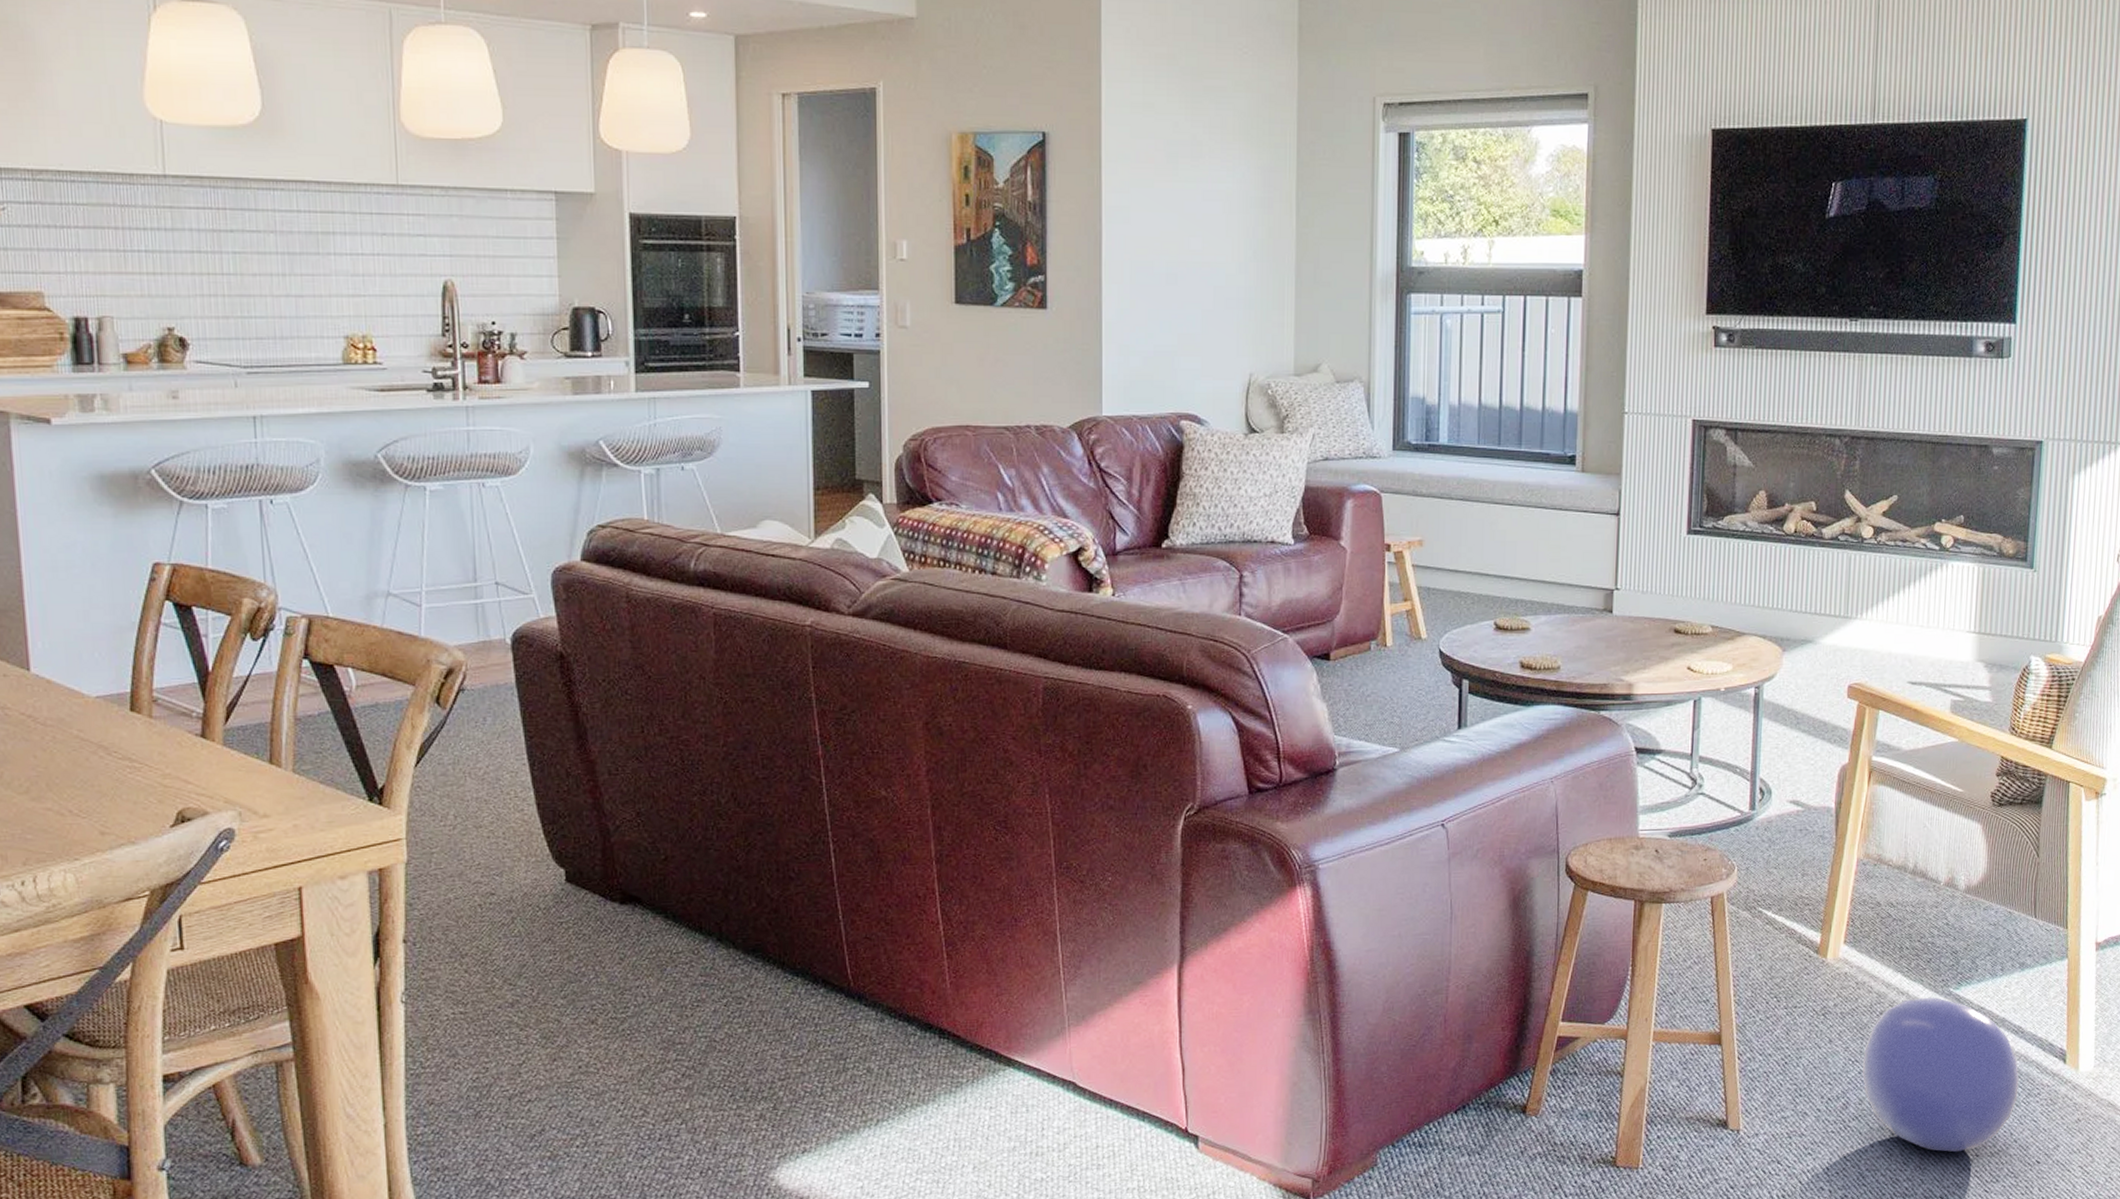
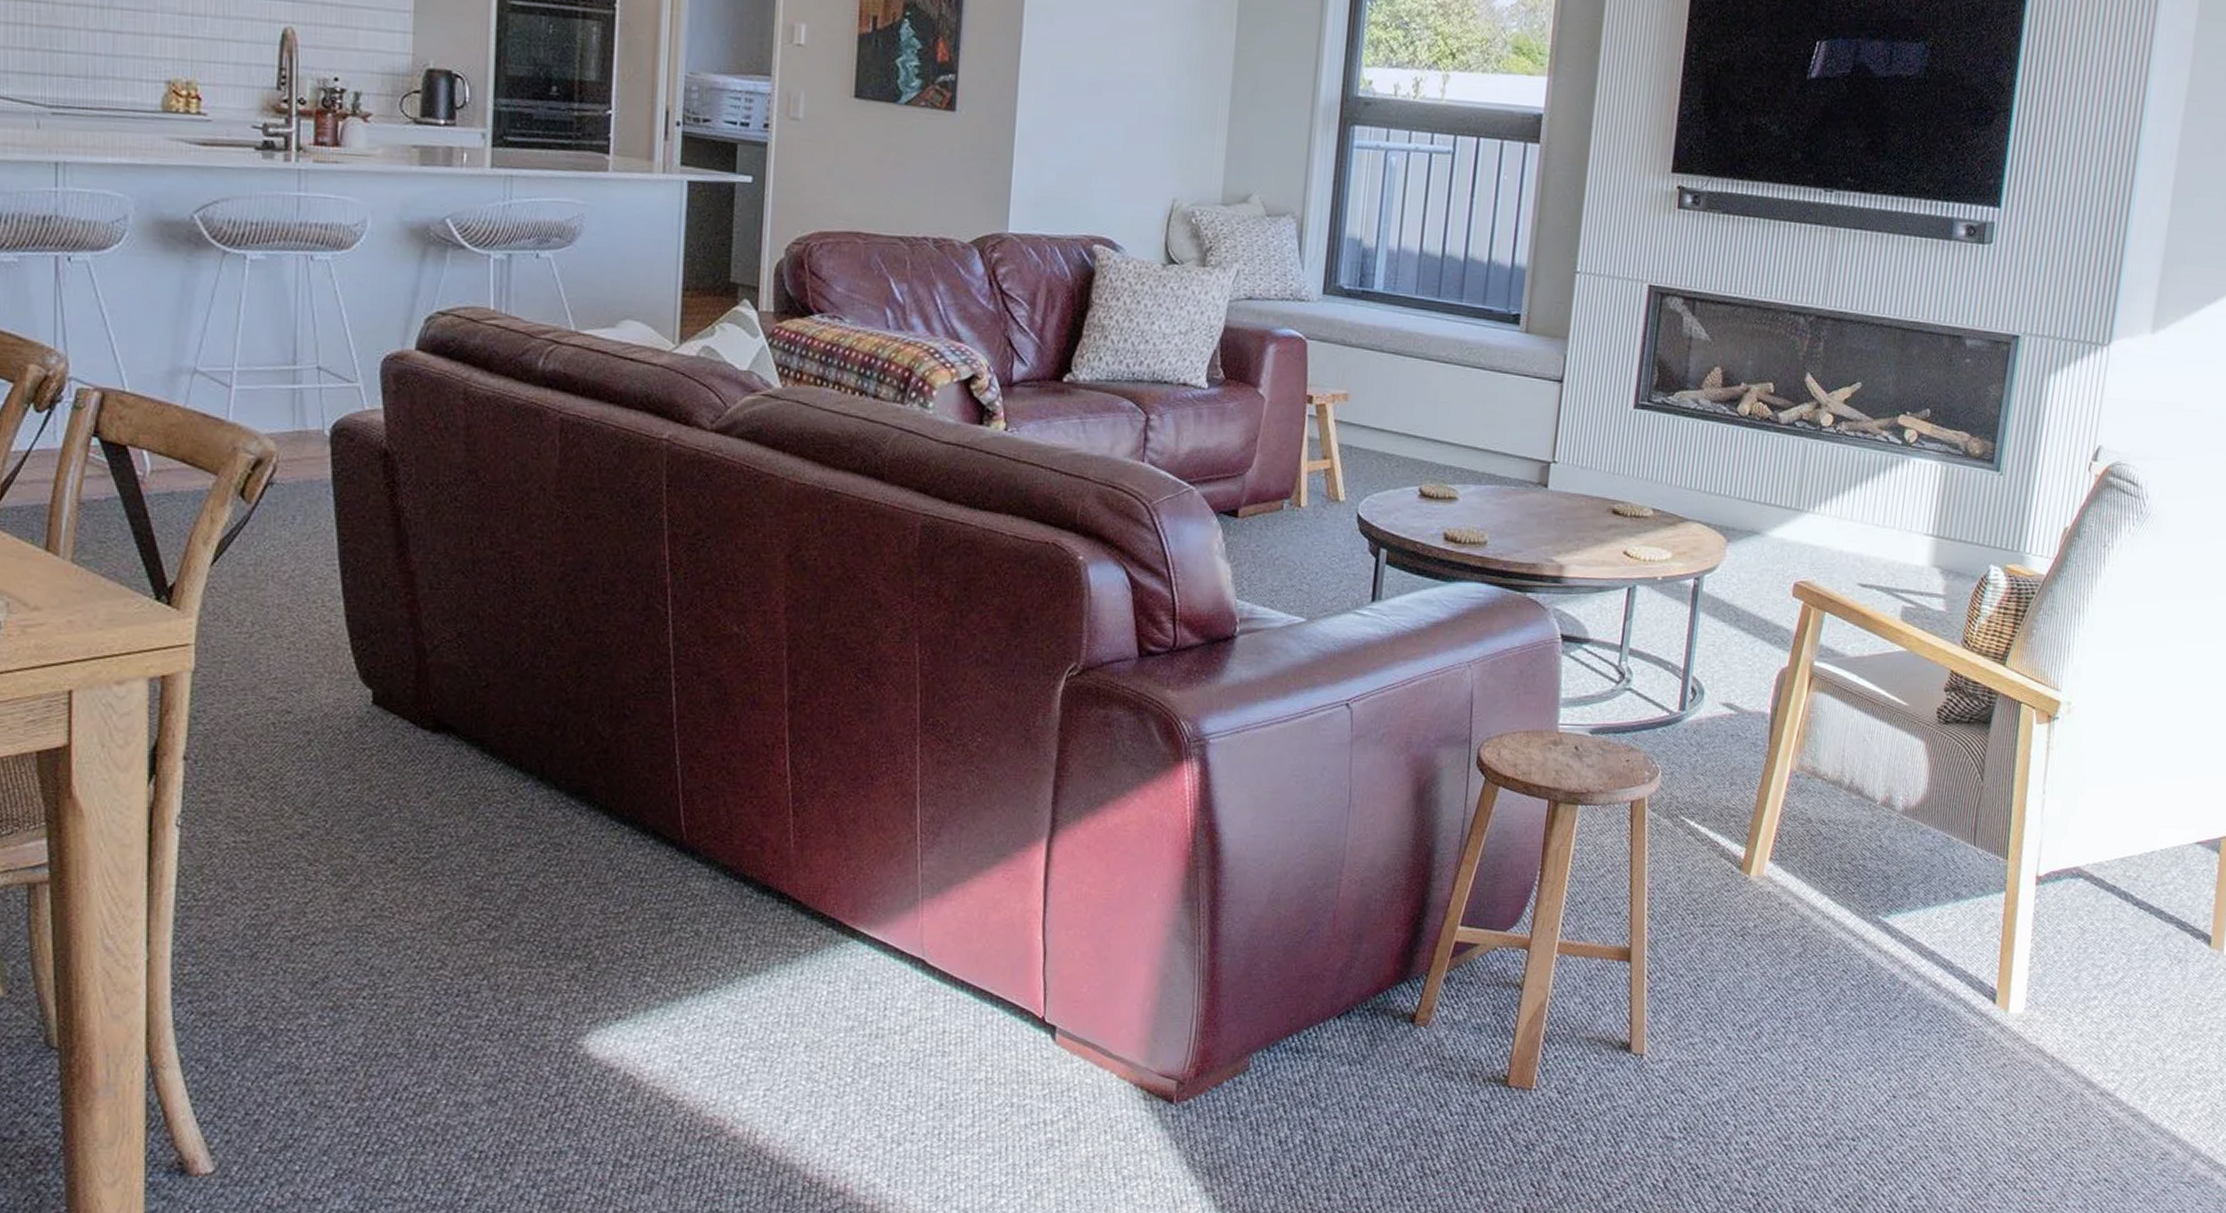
ball: present [1862,997,2019,1153] -> none [1778,923,1945,1092]

